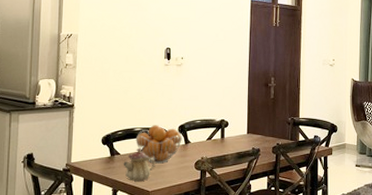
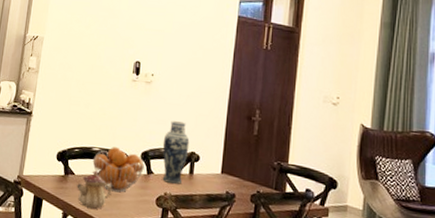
vase: none [196,95,219,148] -> present [162,121,190,184]

